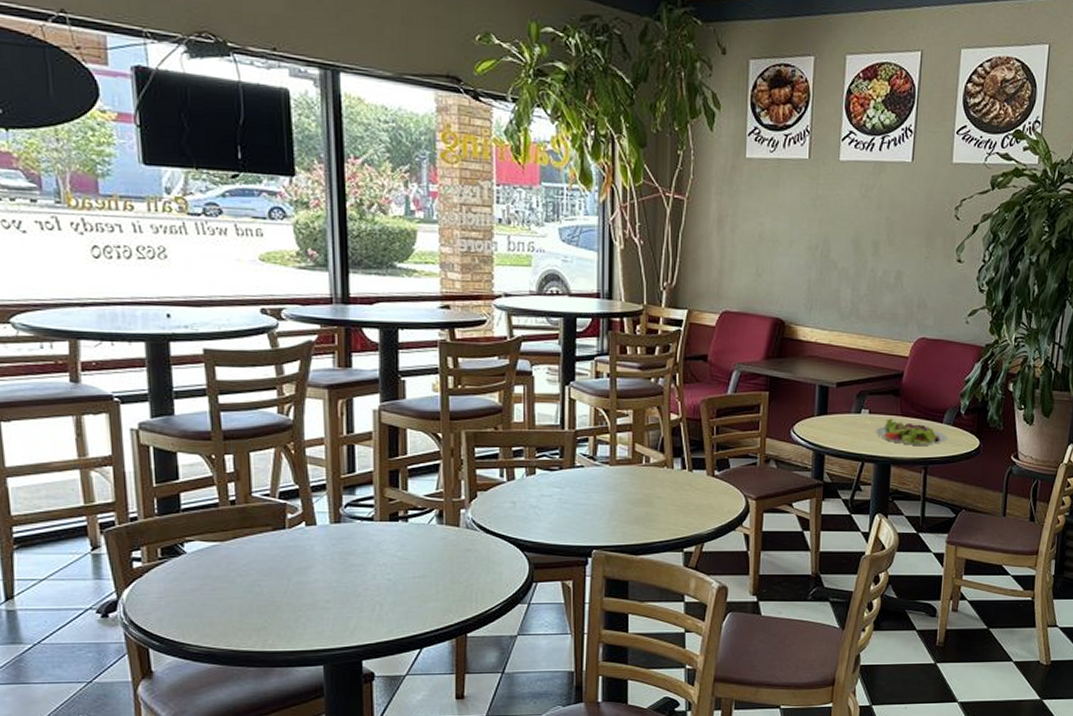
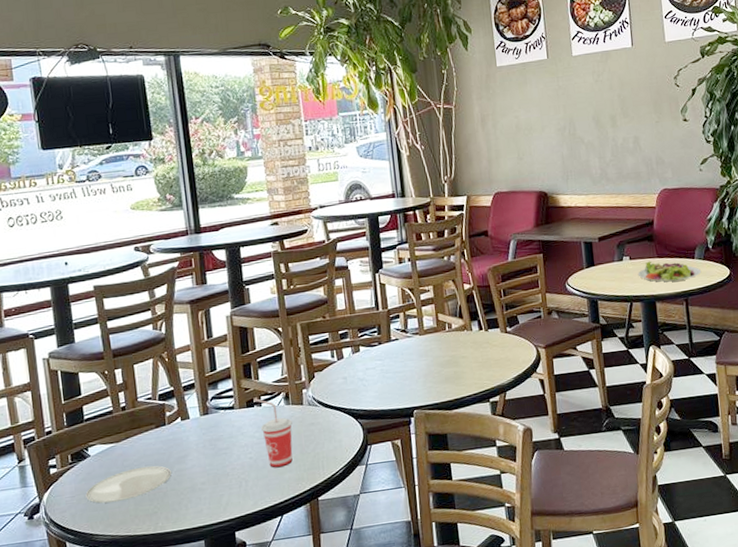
plate: none [177,573,288,611] -> present [85,465,171,504]
beverage cup: none [400,512,444,595] -> present [255,398,293,469]

